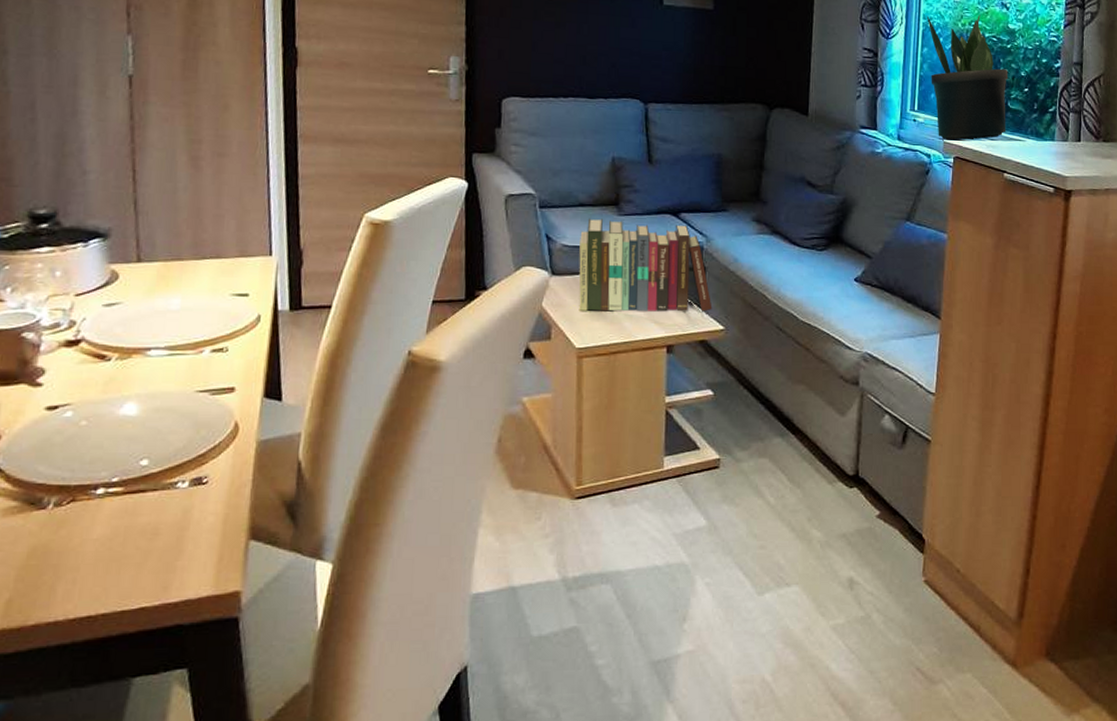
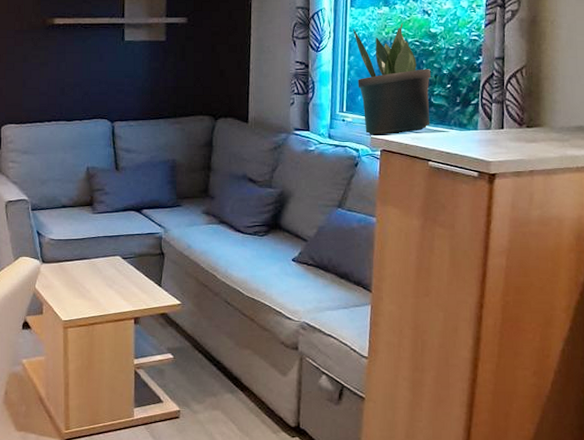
books: present [579,218,713,312] -> none [63,217,171,291]

